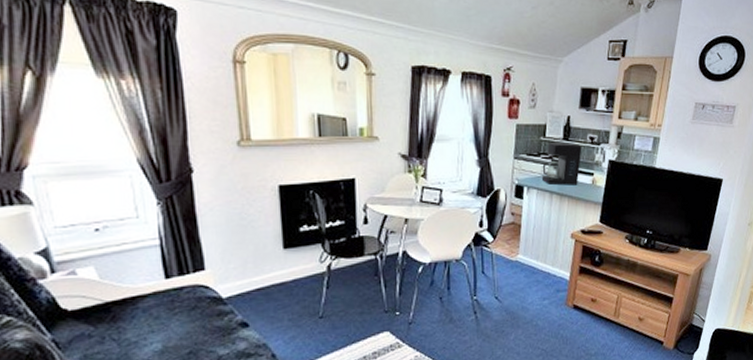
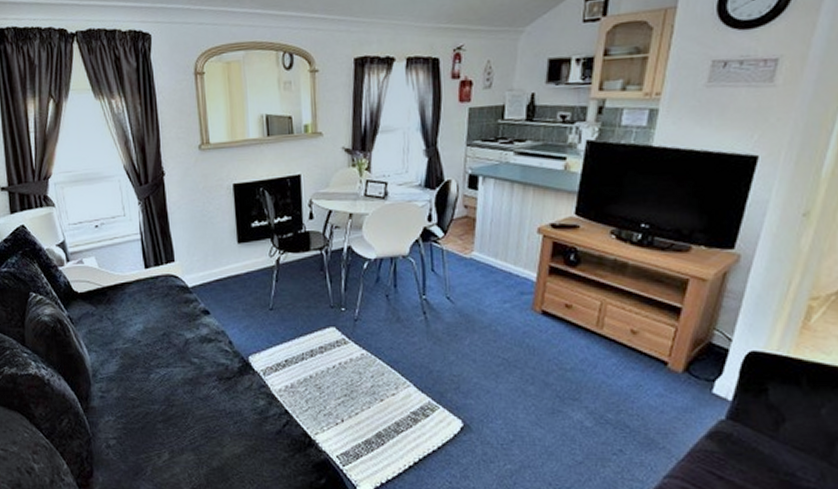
coffee maker: present [541,141,582,187] -> none [499,123,551,174]

